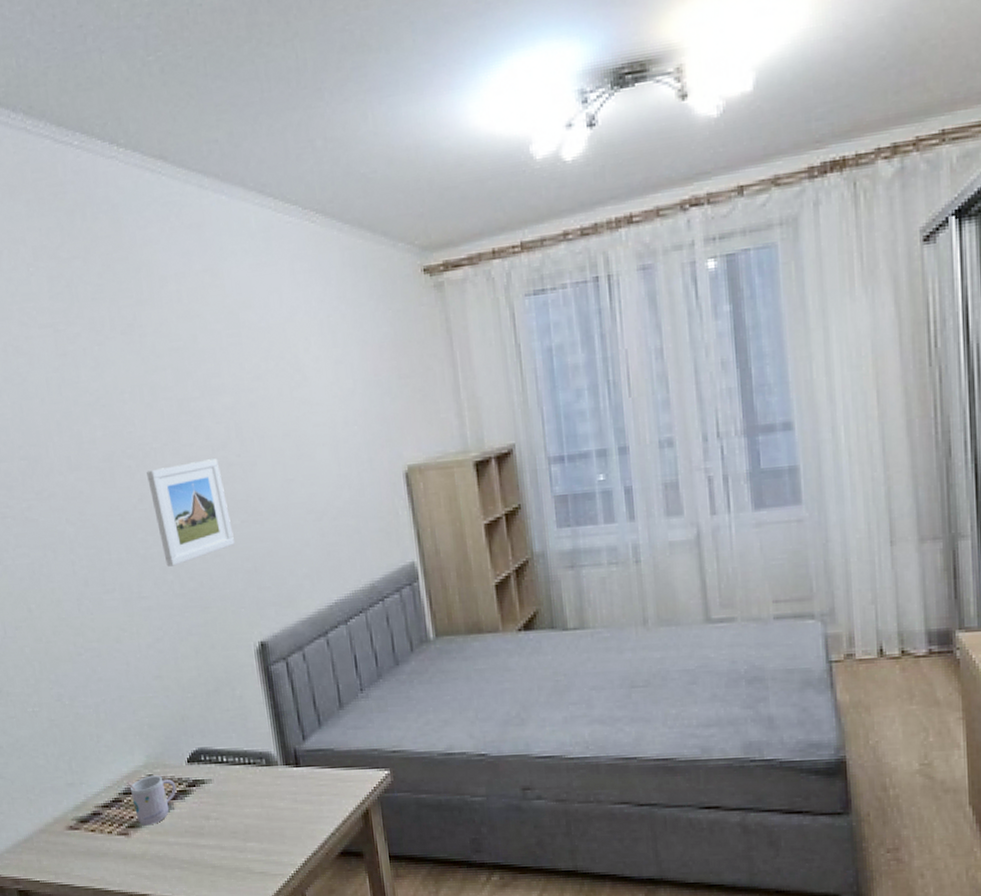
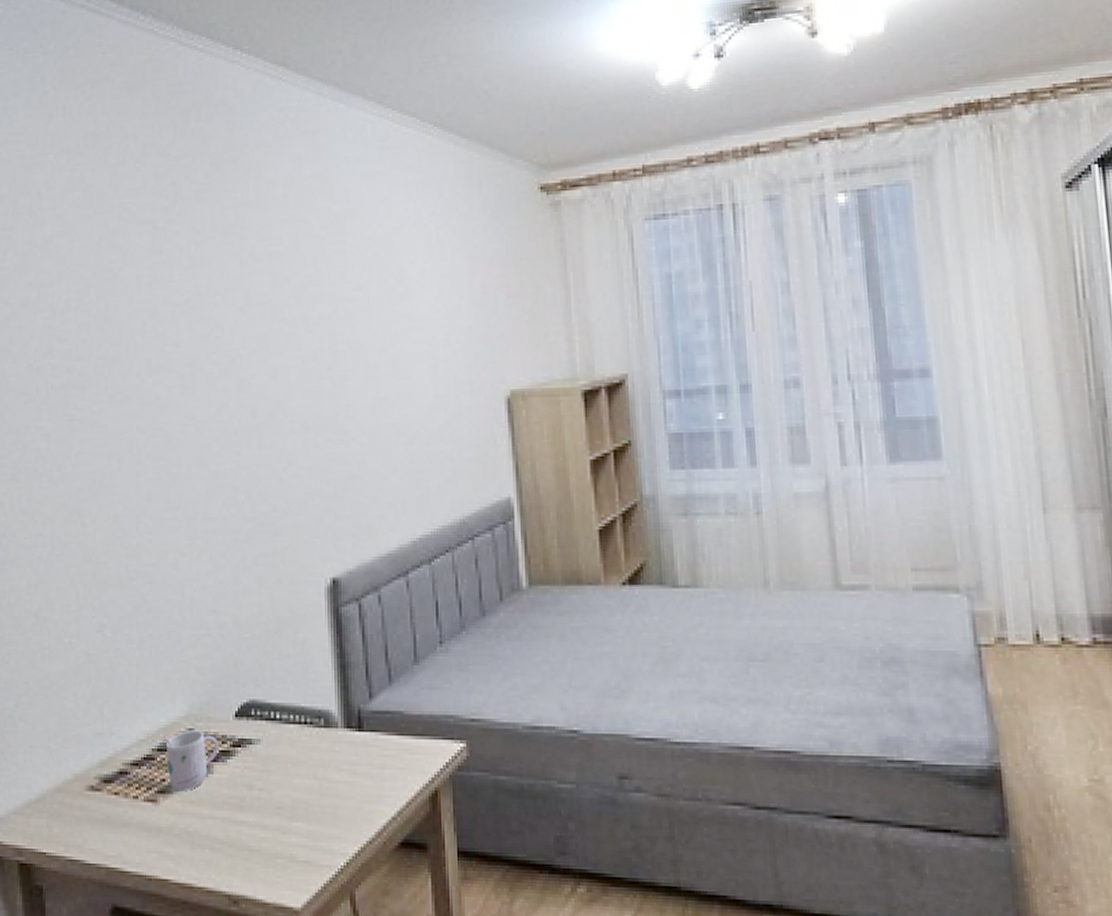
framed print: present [146,458,235,567] -> none [230,370,315,486]

